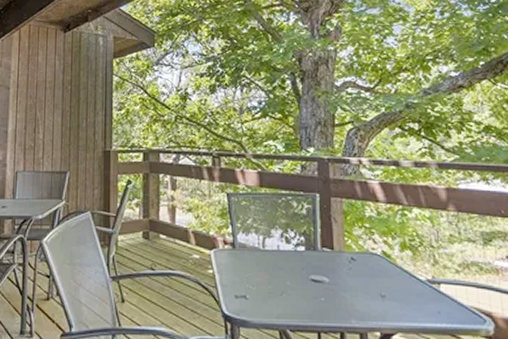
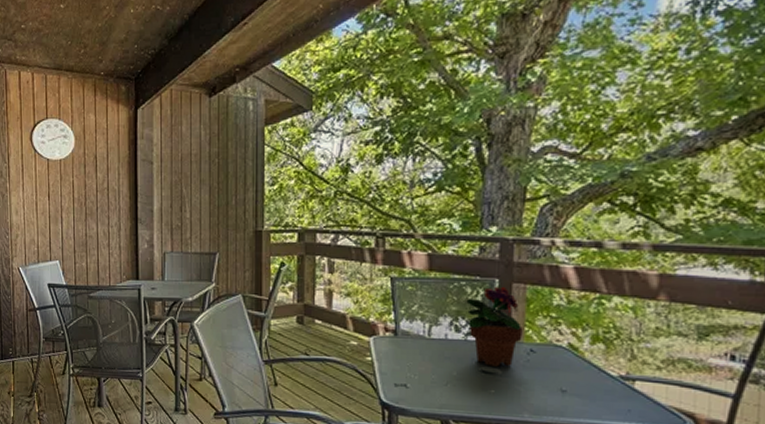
potted flower: none [293,200,344,275] -> present [466,286,523,367]

